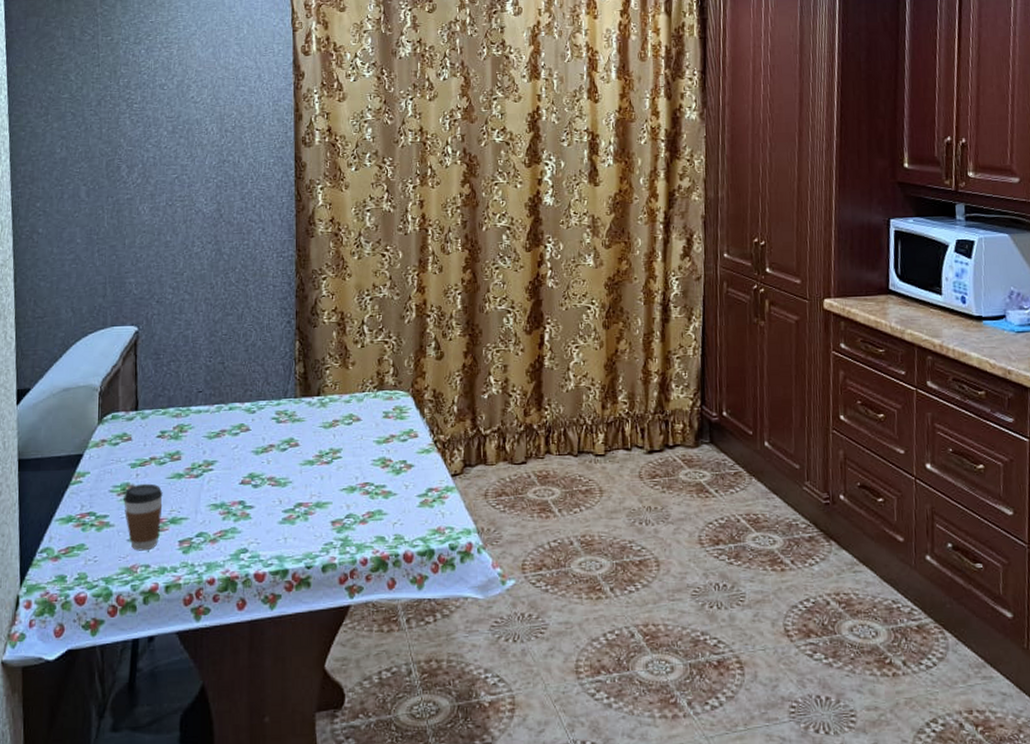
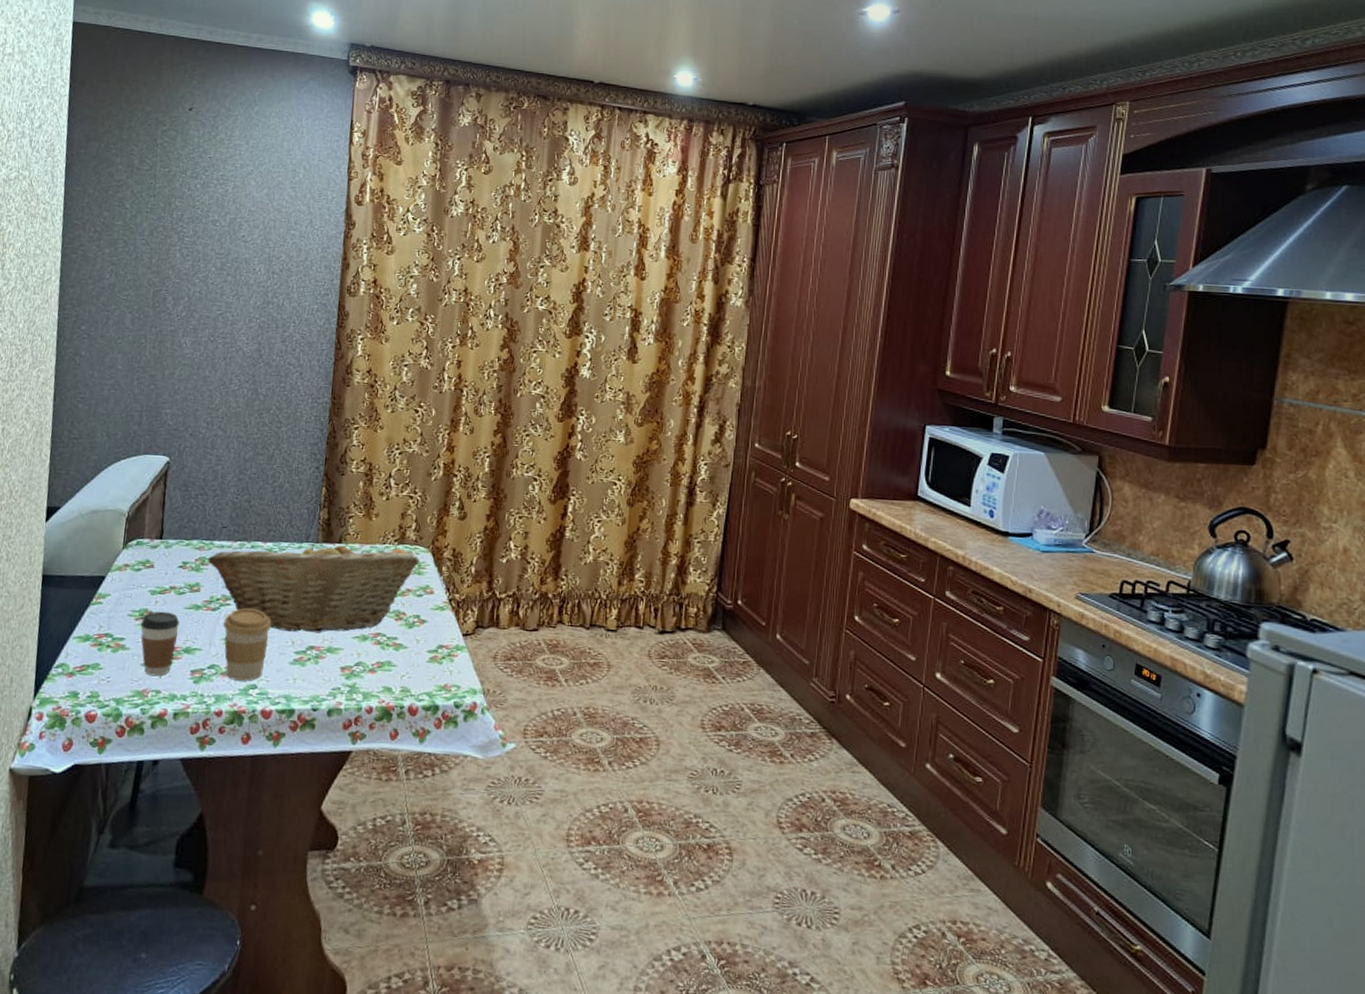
fruit basket: none [185,392,400,491] -> present [207,537,420,633]
coffee cup: none [208,471,256,546] -> present [224,608,272,681]

